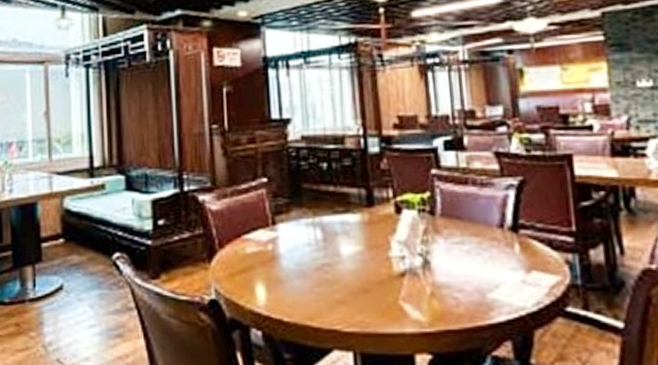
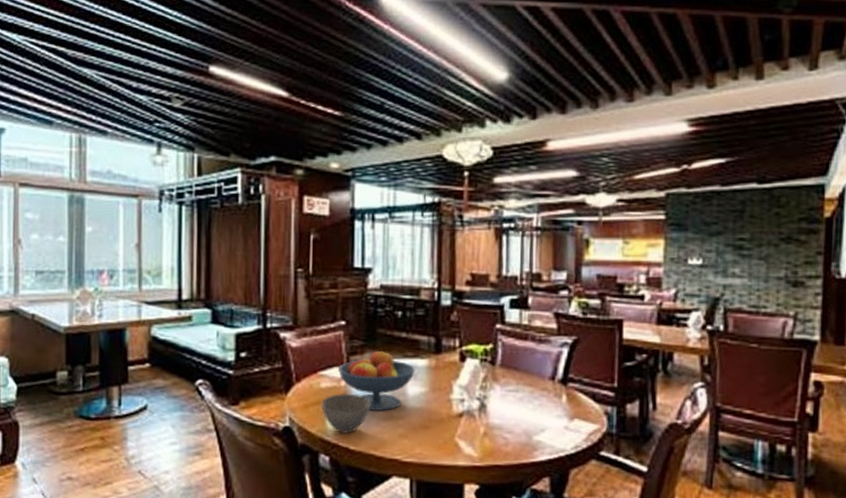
bowl: none [248,257,302,303] -> present [322,393,371,434]
fruit bowl: none [264,207,348,277] -> present [338,350,415,412]

